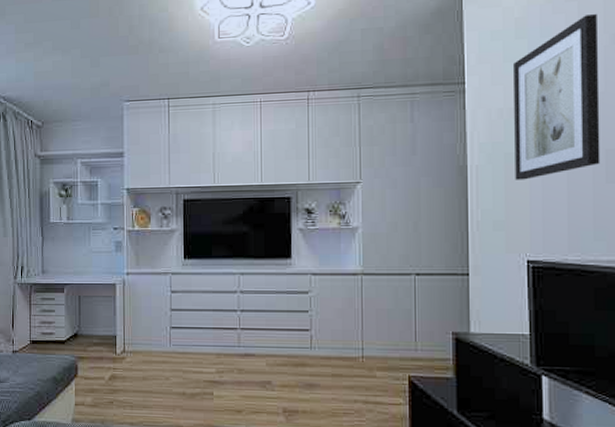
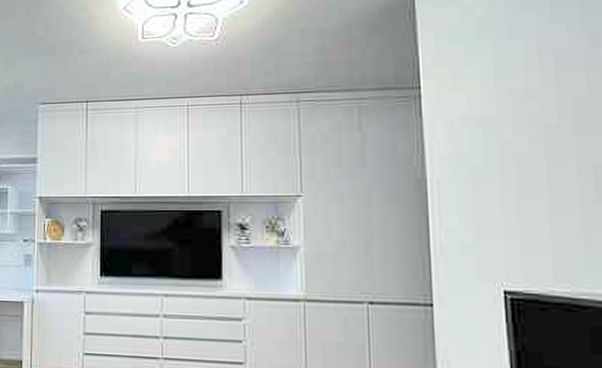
wall art: present [512,14,601,180] -> none [475,13,588,197]

